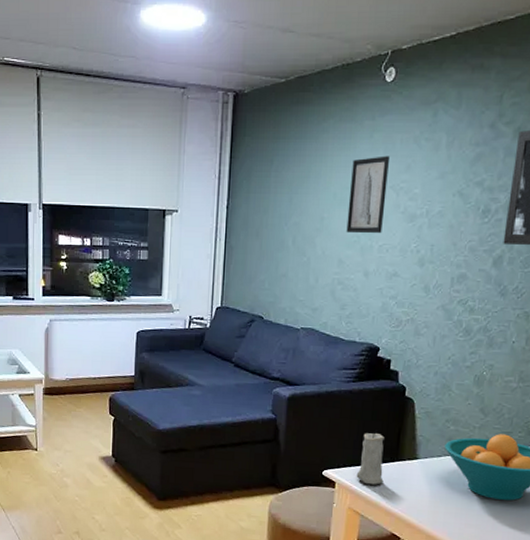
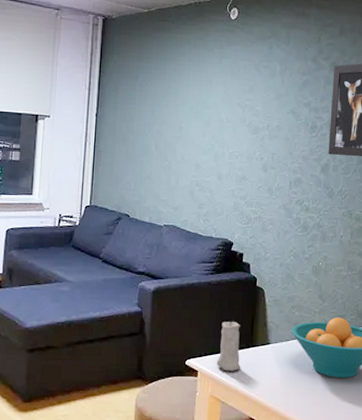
wall art: present [346,156,389,234] -> none [202,78,235,142]

